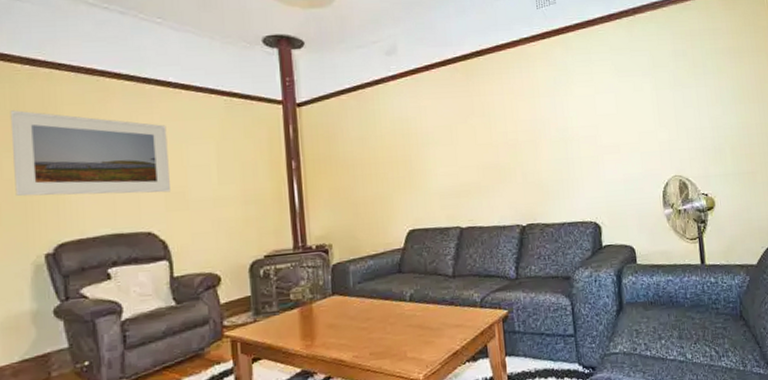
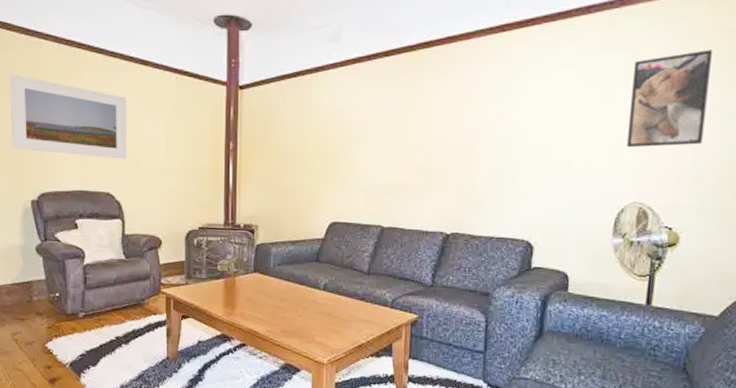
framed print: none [653,46,716,130] -> present [626,50,713,148]

